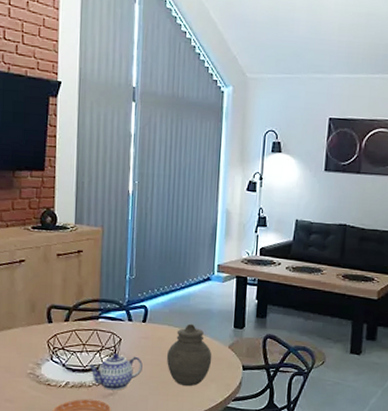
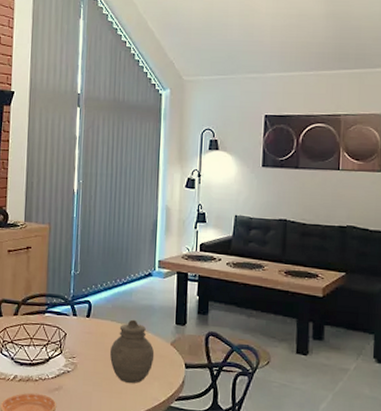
teapot: present [87,353,143,391] -> none [34,348,87,386]

